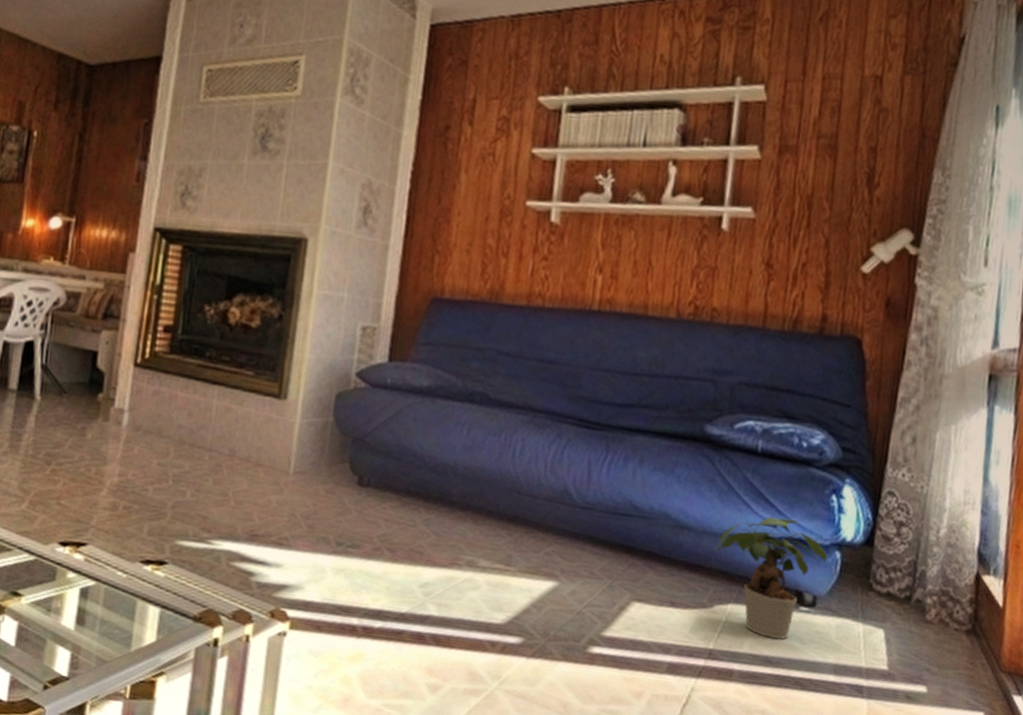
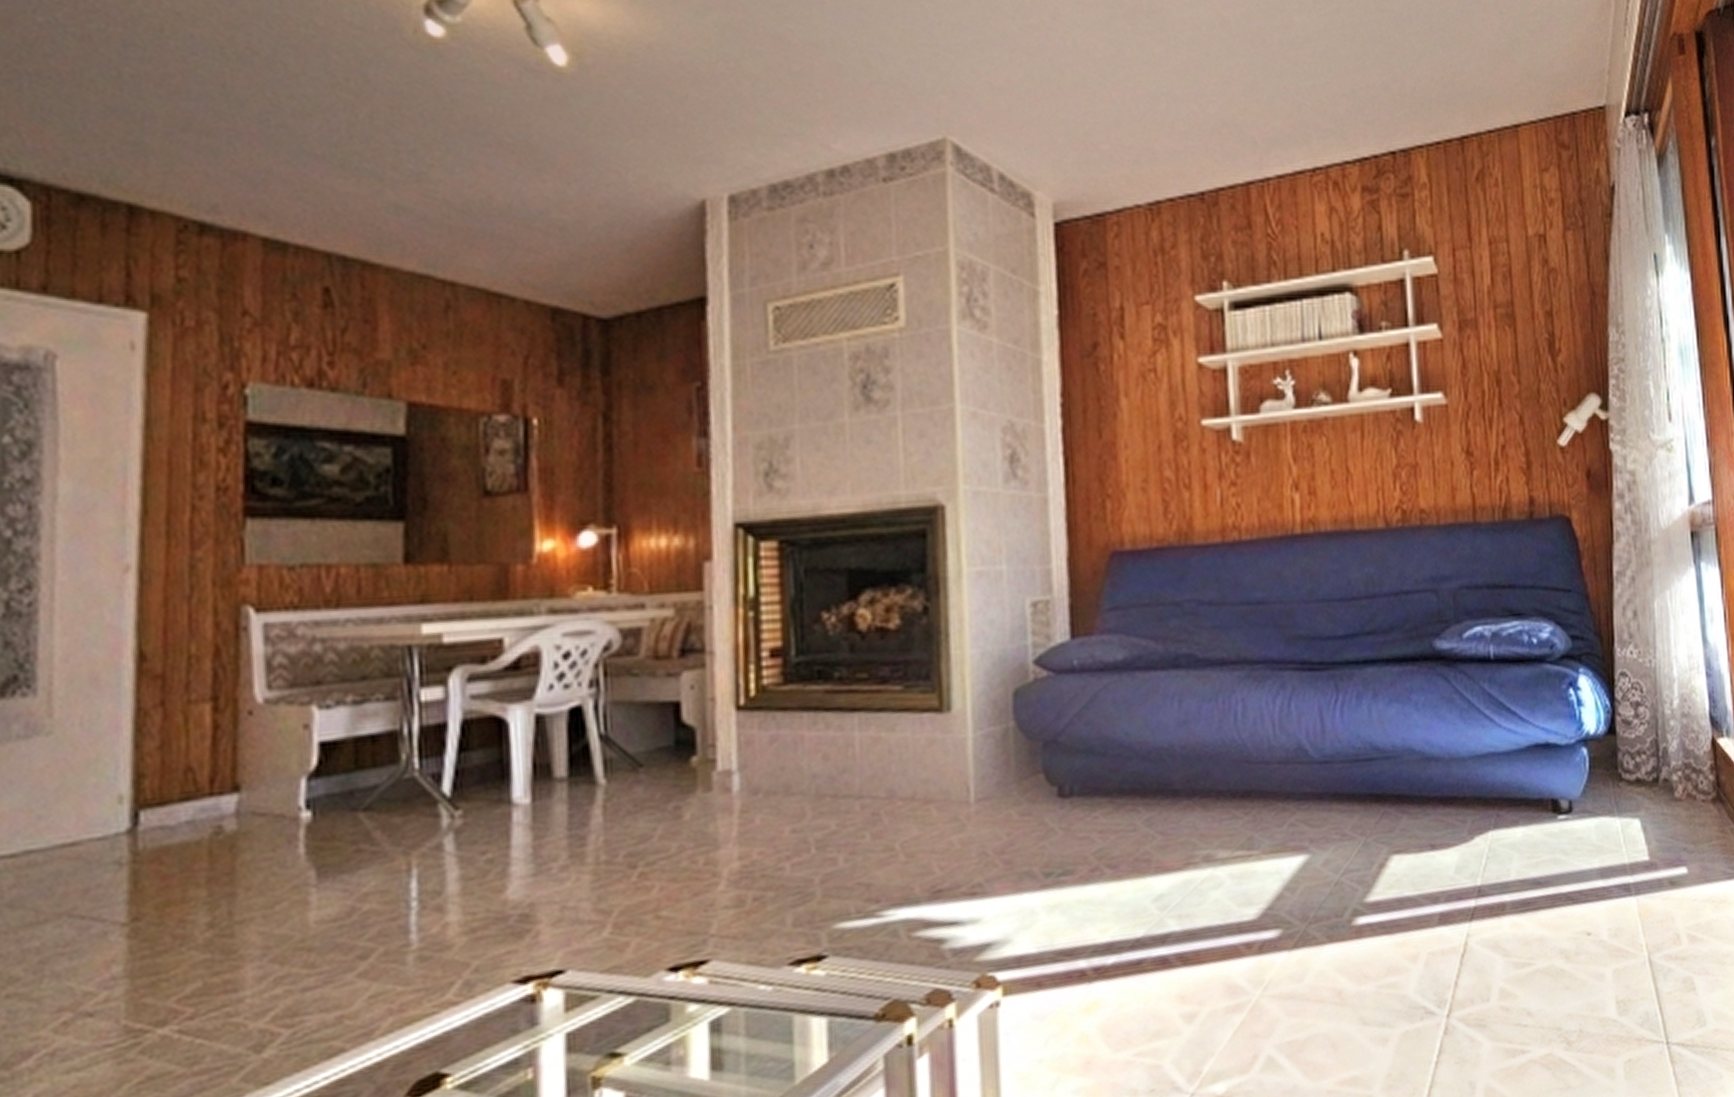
potted plant: present [714,516,828,640] -> none [1464,724,1575,858]

